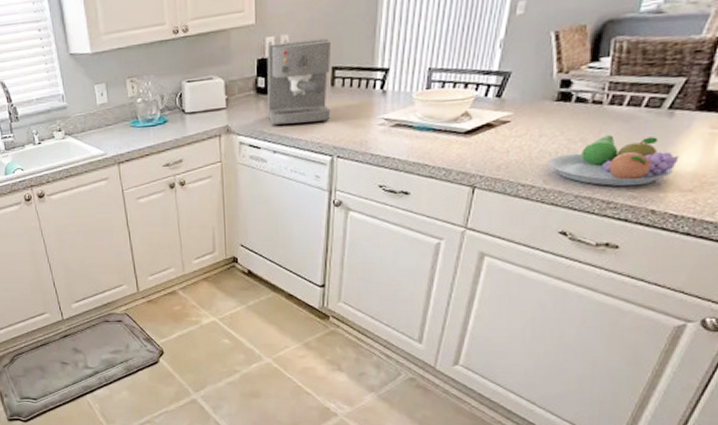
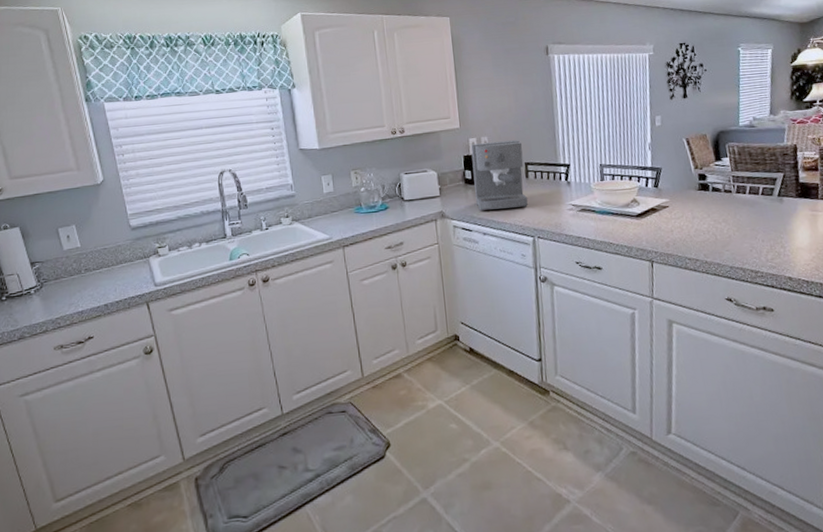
fruit bowl: present [548,135,680,187] -> none [704,217,796,258]

